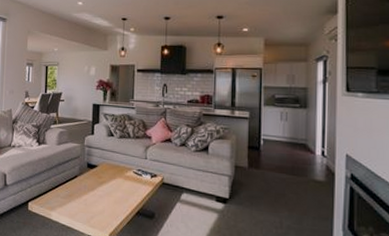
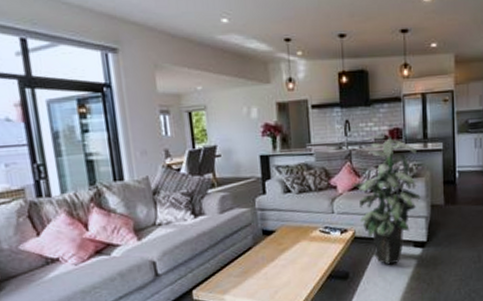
indoor plant: none [165,98,226,214] -> present [353,134,421,265]

